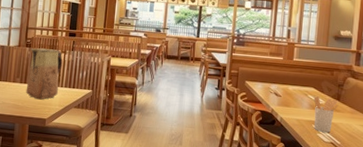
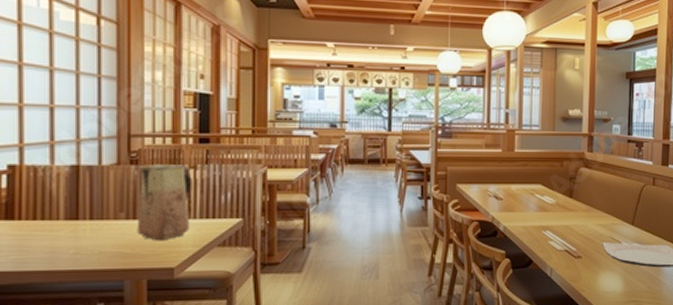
utensil holder: present [313,96,339,133] -> none [542,195,572,238]

